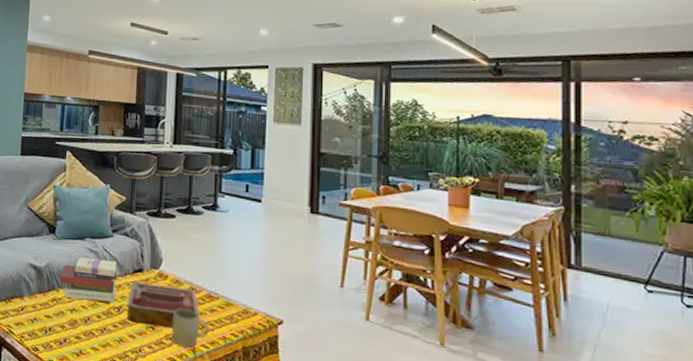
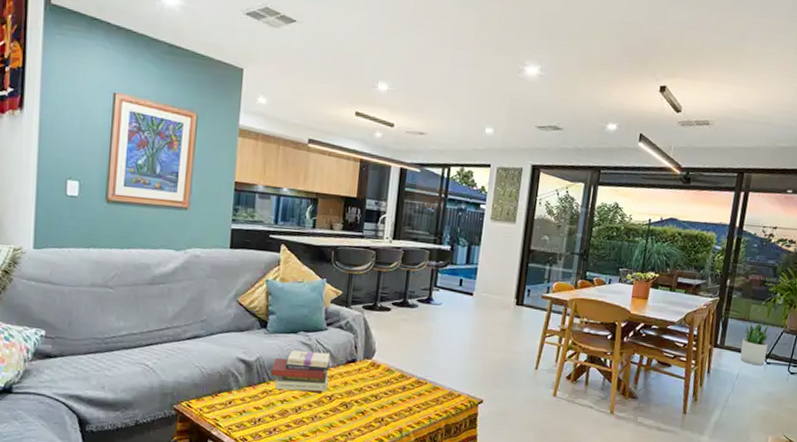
decorative tray: present [127,282,200,328] -> none [338,372,409,412]
mug: present [172,308,209,348] -> none [380,394,416,429]
planter: none [606,237,644,295] -> present [740,321,770,366]

